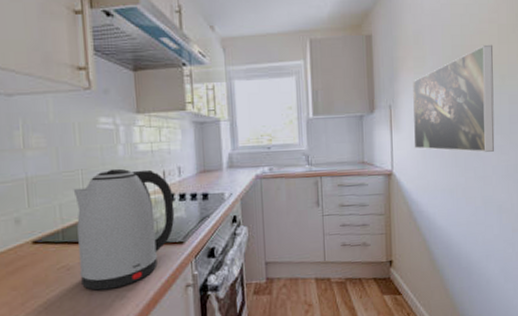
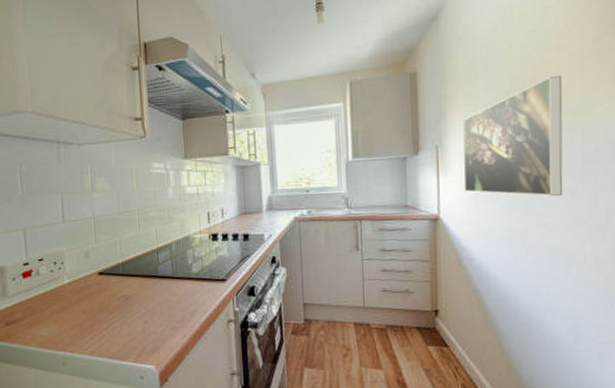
kettle: present [73,168,175,291] -> none [131,209,218,319]

